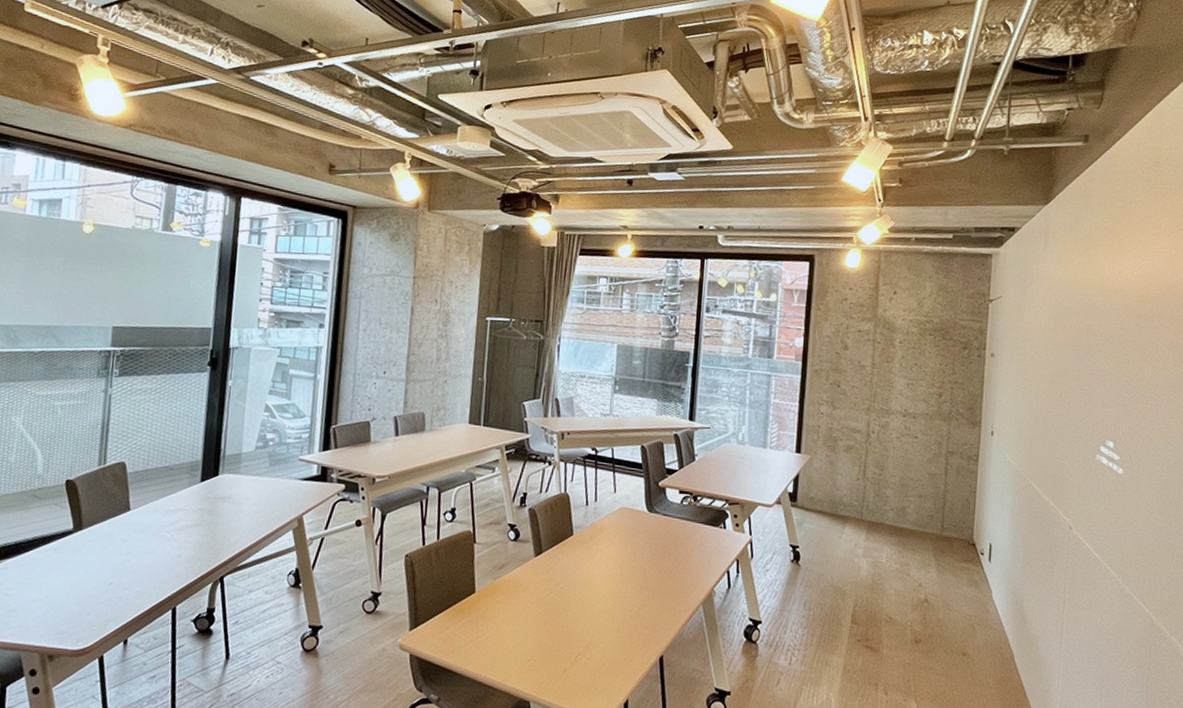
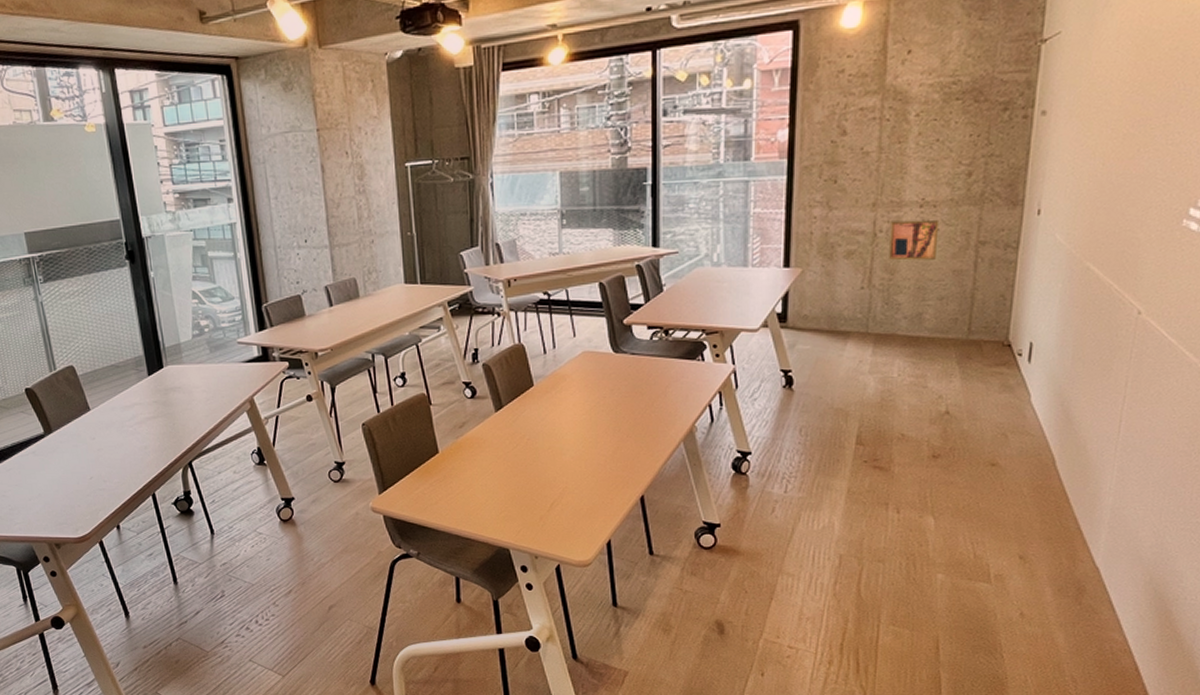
wall art: none [879,425,918,462] -> present [889,219,940,261]

